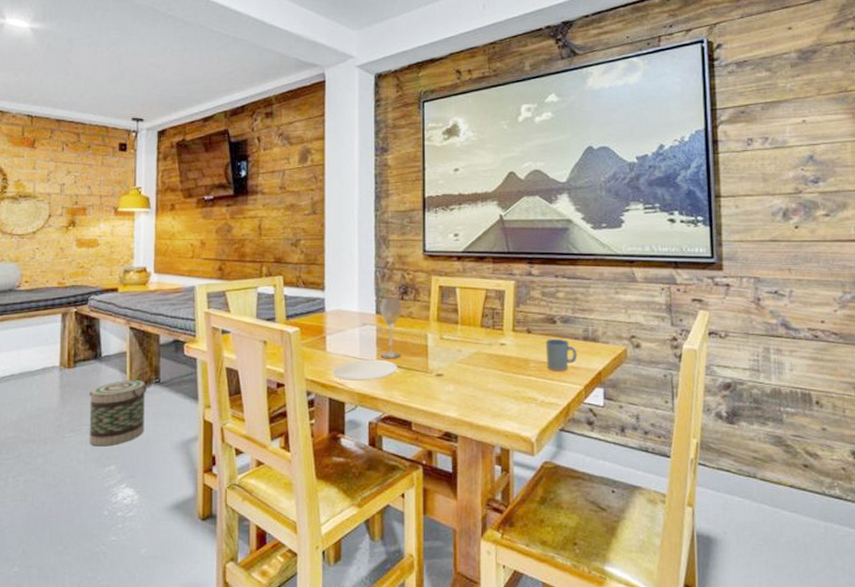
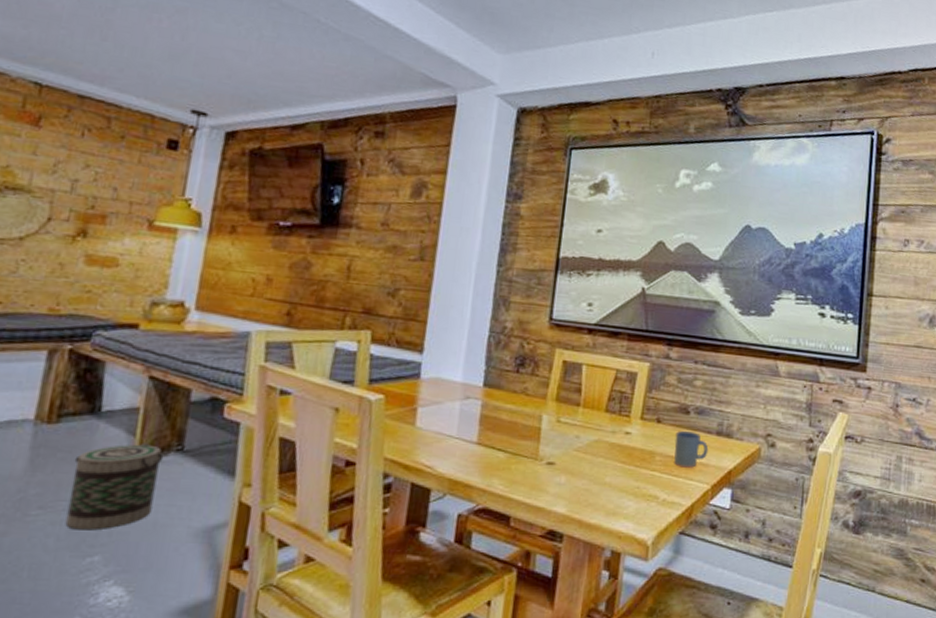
plate: present [332,359,397,382] -> none [420,439,502,466]
wineglass: present [380,297,402,359] -> none [482,368,516,441]

